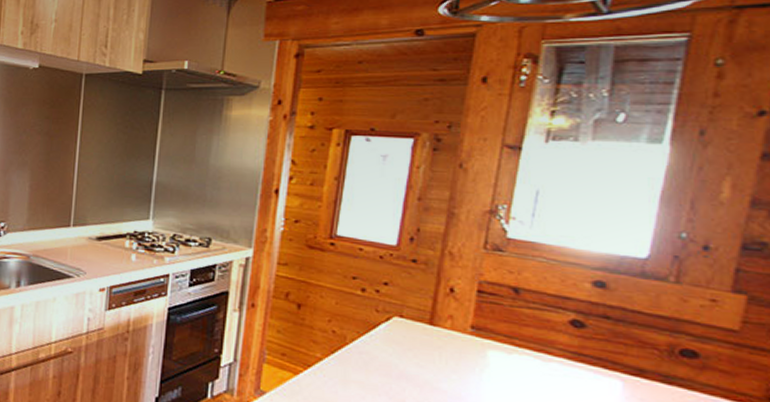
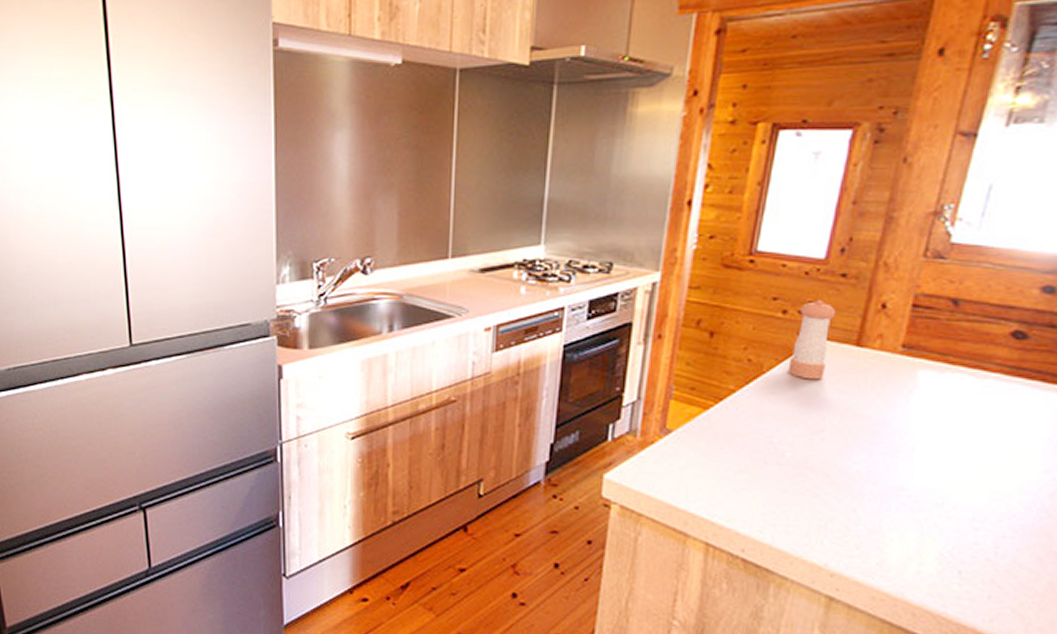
pepper shaker: none [369,281,409,354] -> present [788,299,836,380]

